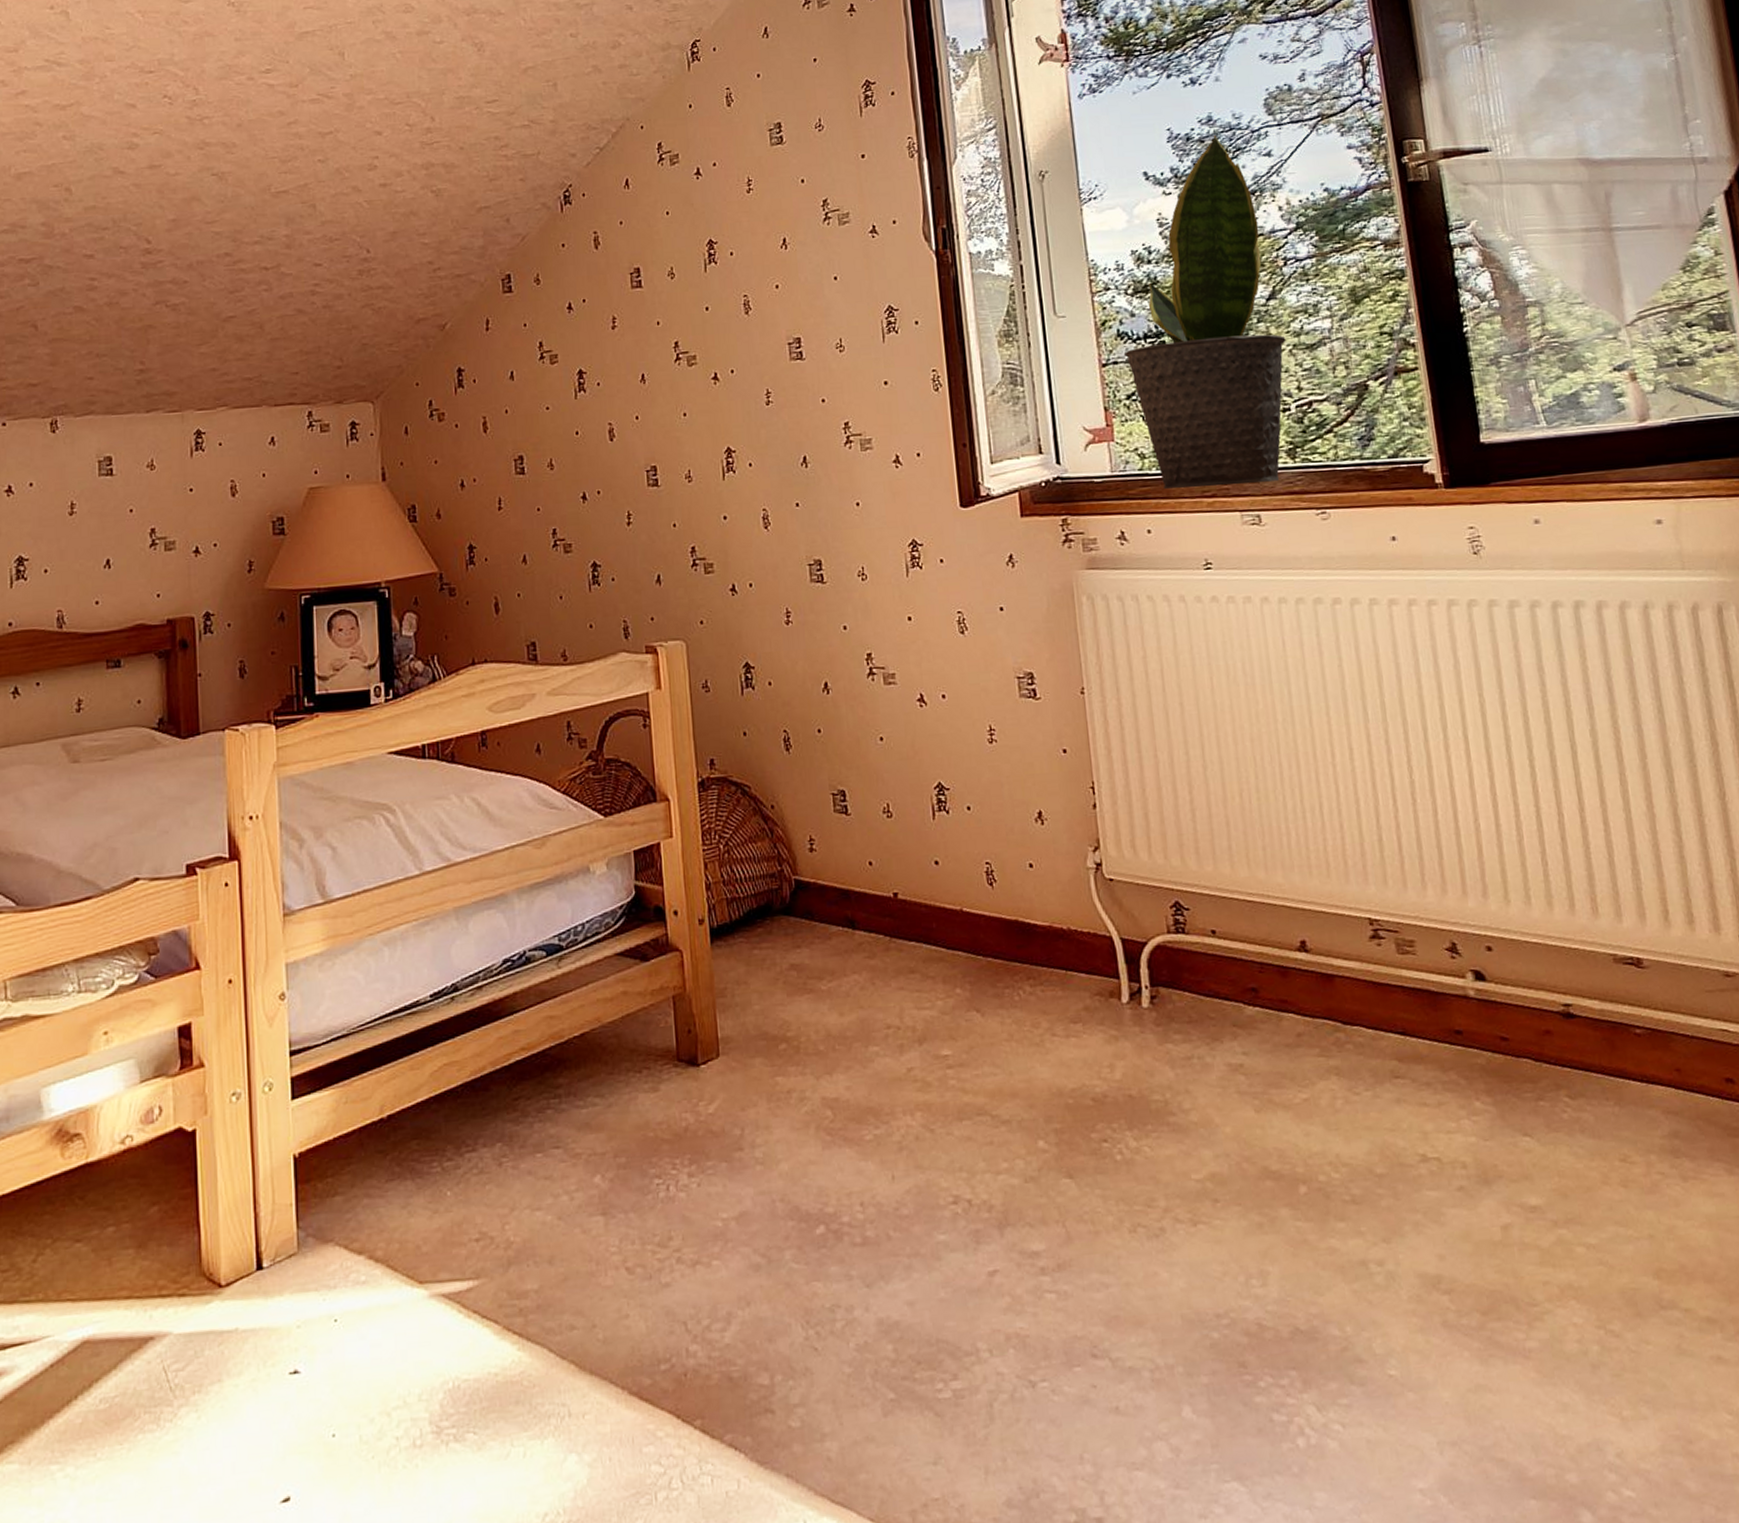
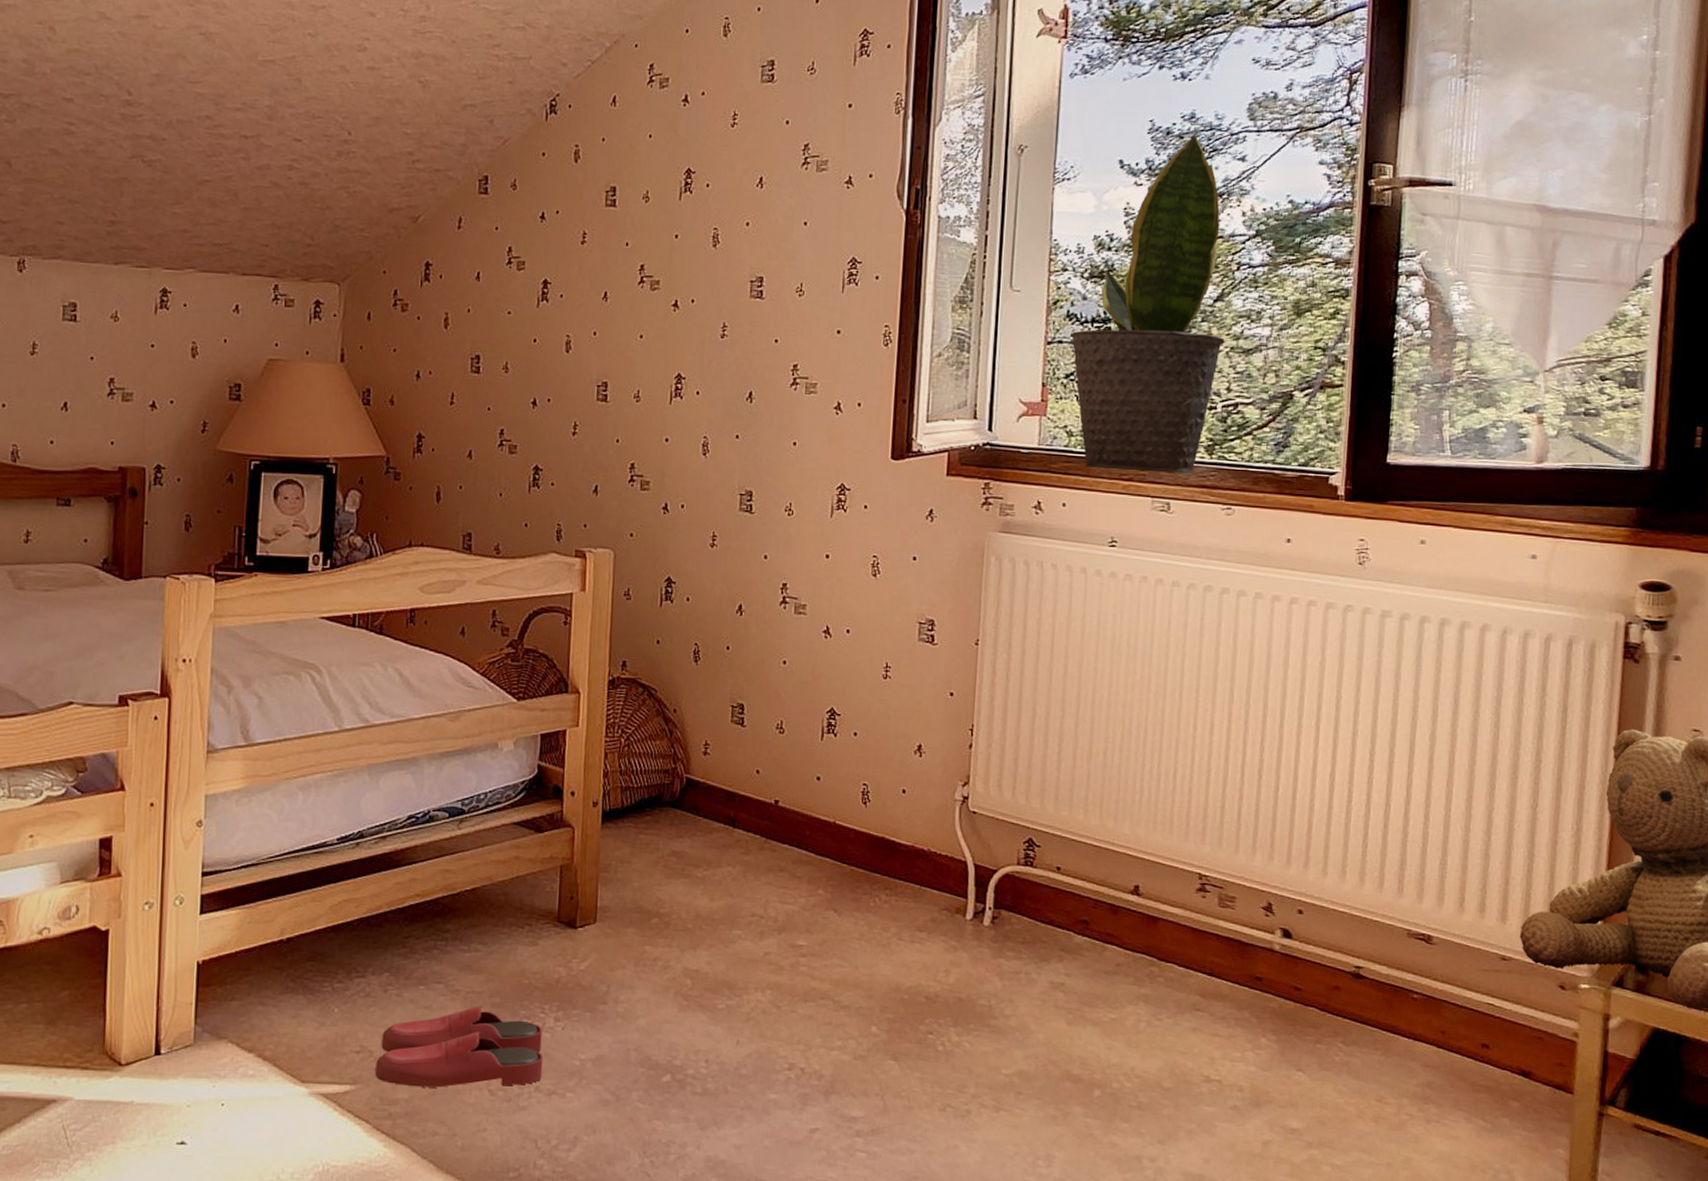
slippers: none [498,1169,683,1274] -> present [375,1005,543,1088]

